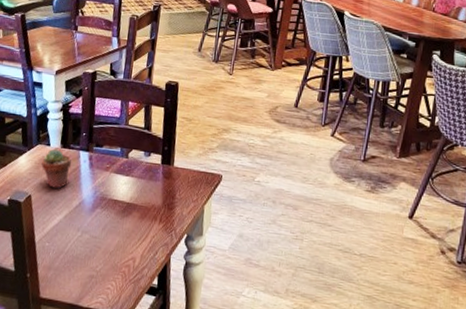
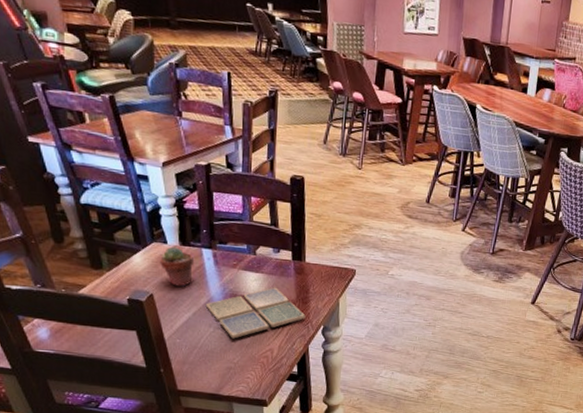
drink coaster: none [76,191,170,245] -> present [205,287,306,339]

